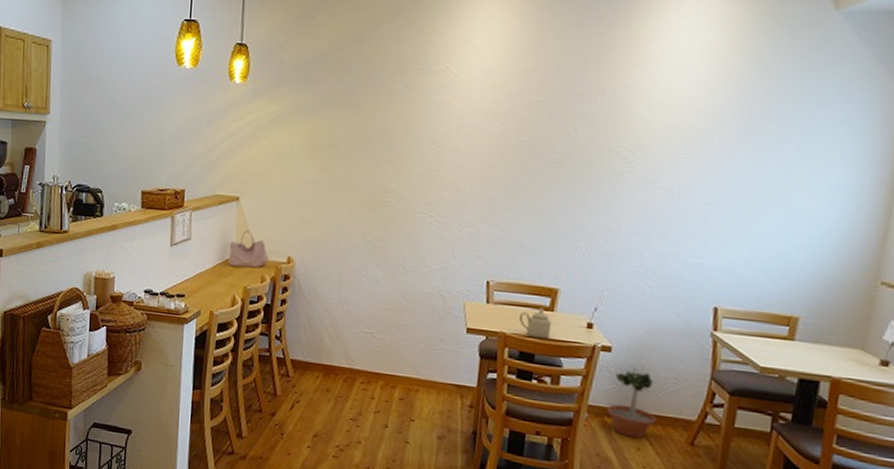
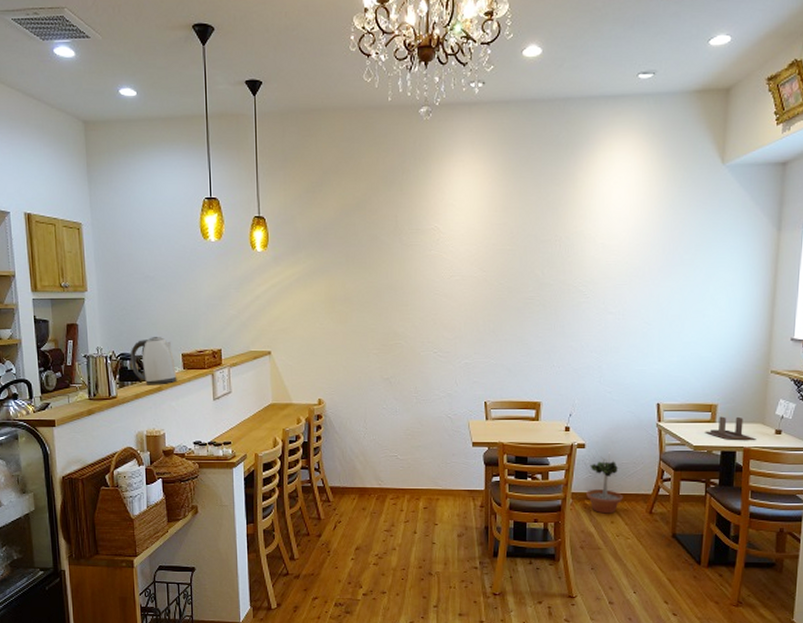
kettle: none [86,169,134,223] -> present [130,337,177,385]
handbag: present [228,230,268,269] -> none [266,379,301,413]
sugar bowl: present [518,307,552,339] -> none [512,418,539,443]
napkin holder: none [778,333,851,371] -> present [705,416,756,441]

